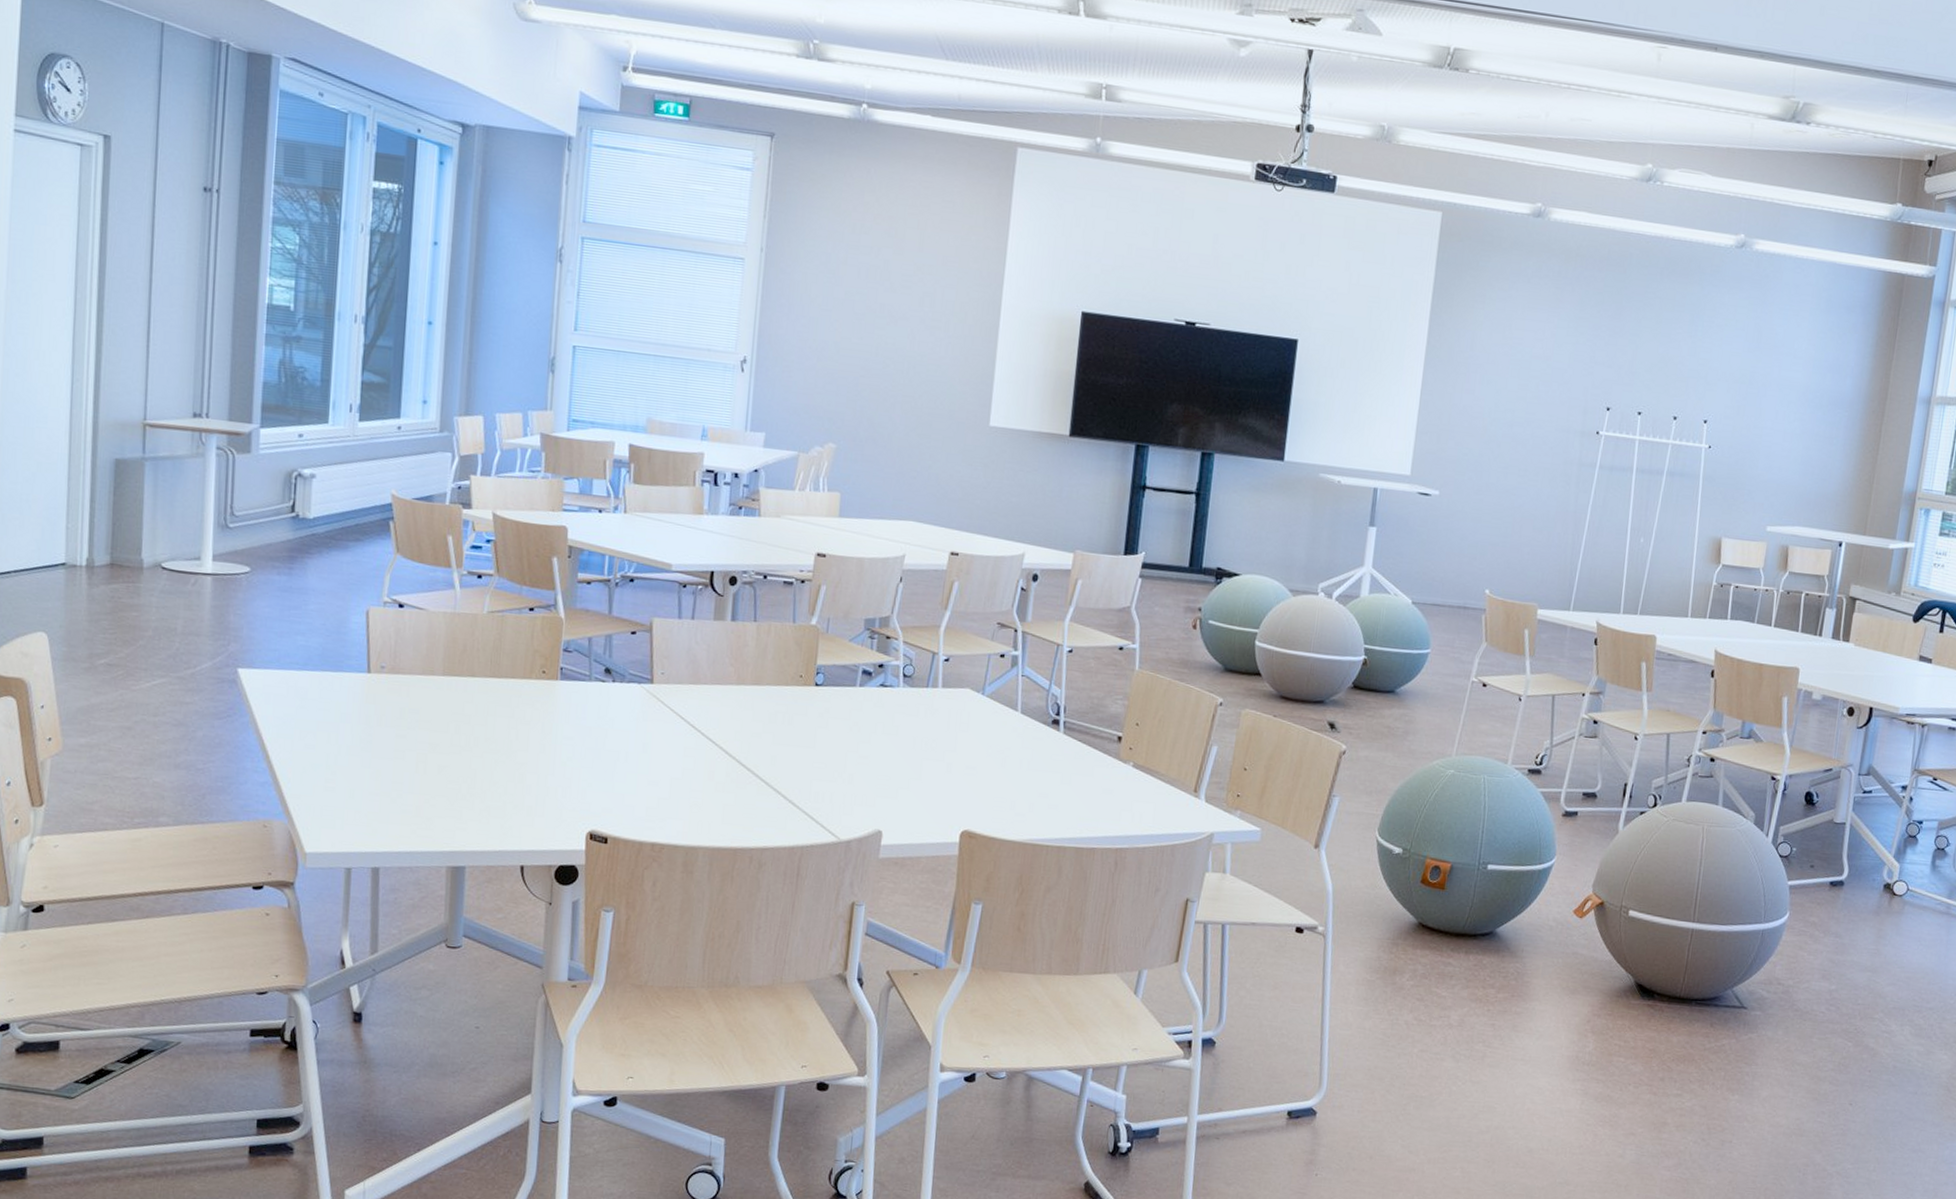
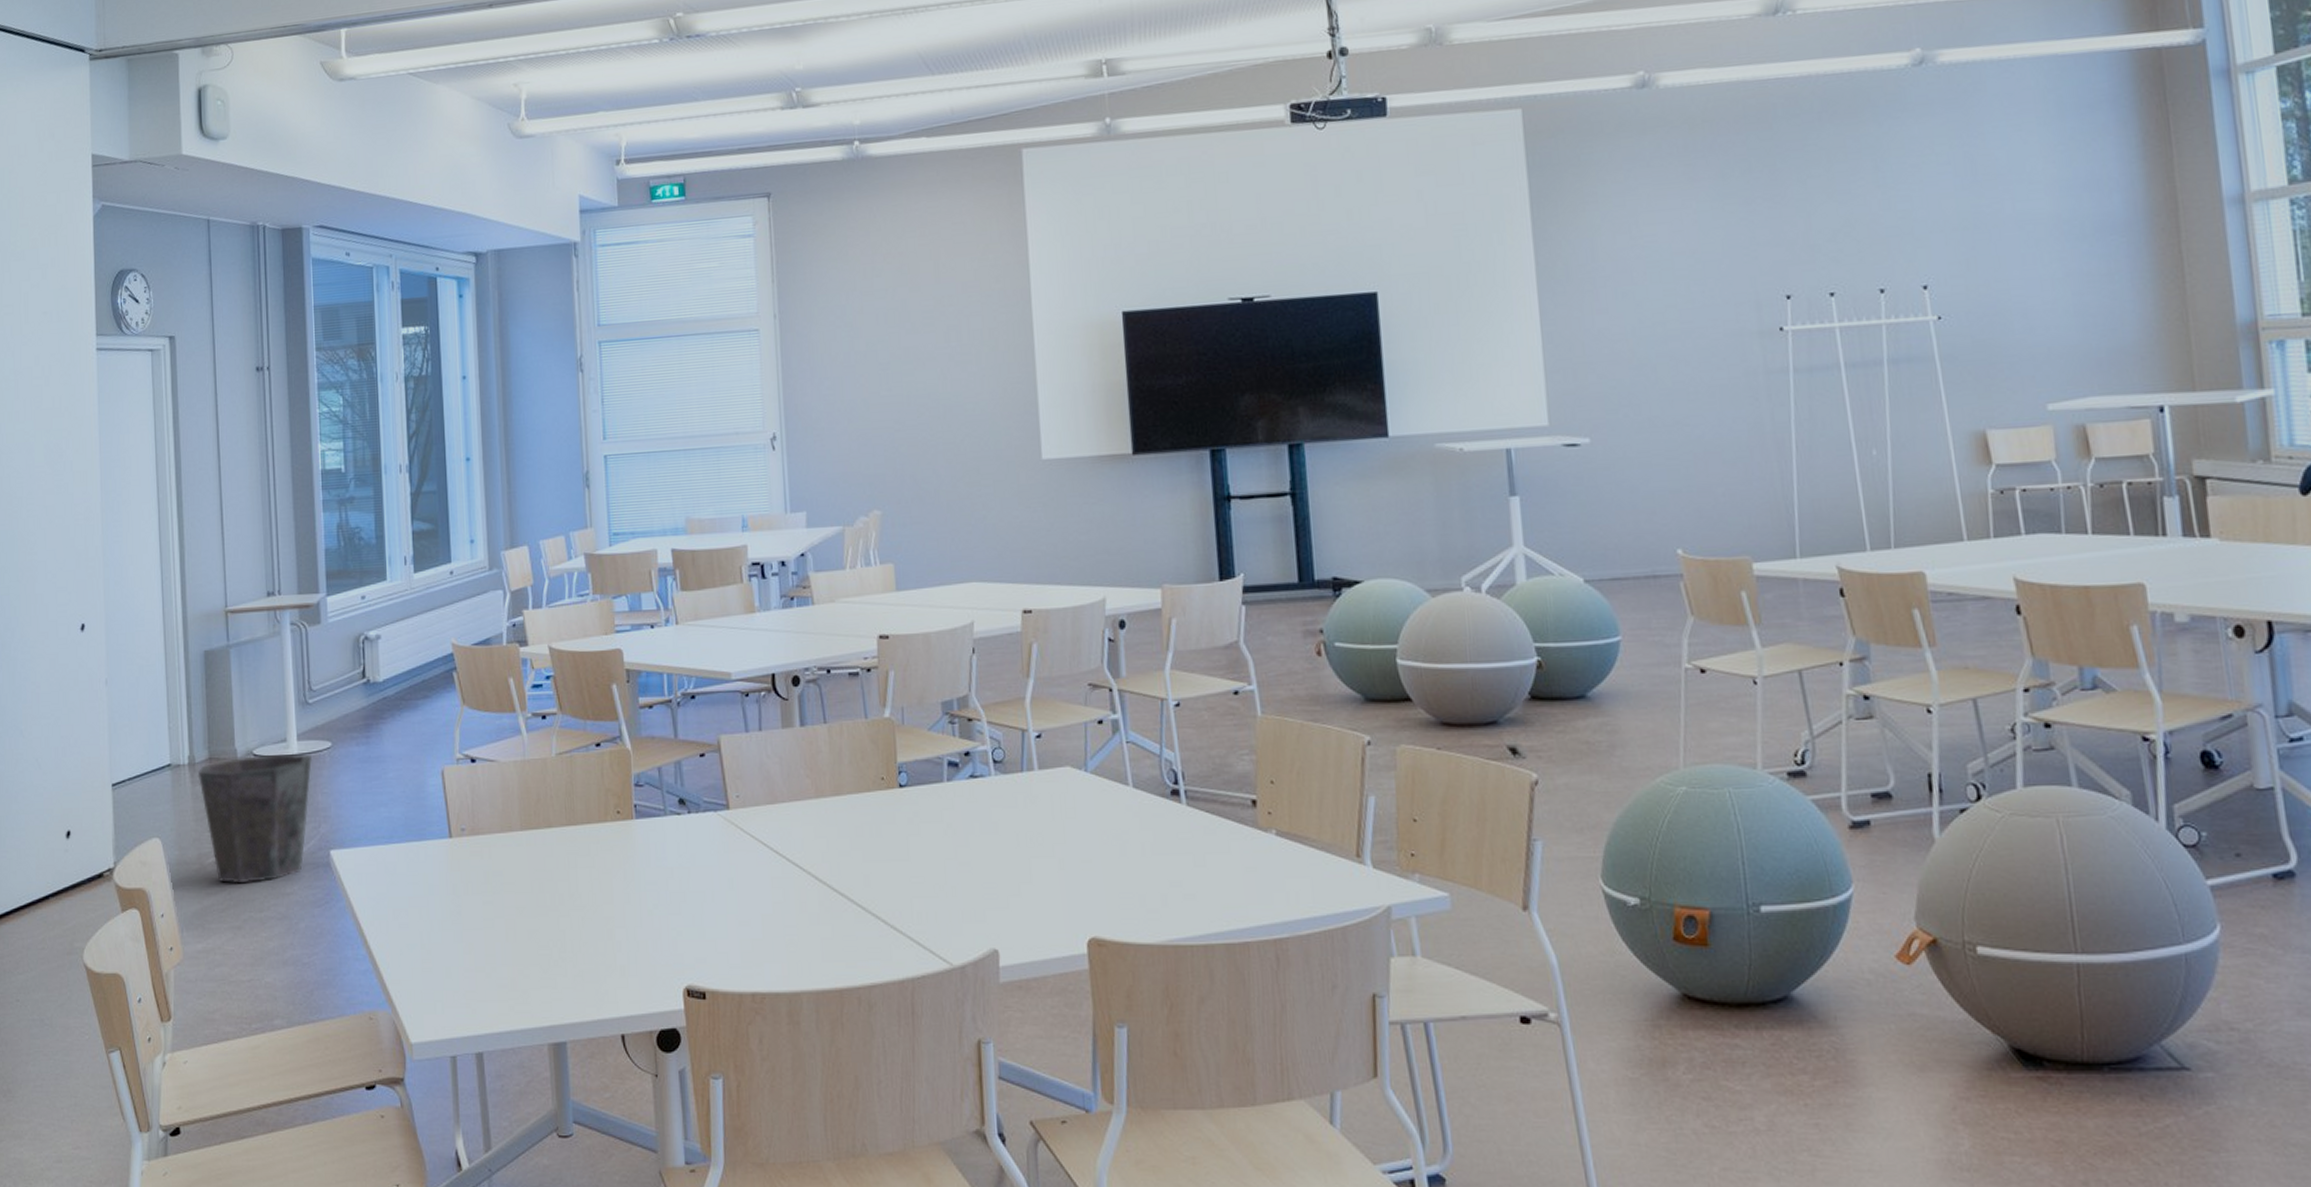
waste bin: none [96,567,227,689] -> present [197,753,312,884]

